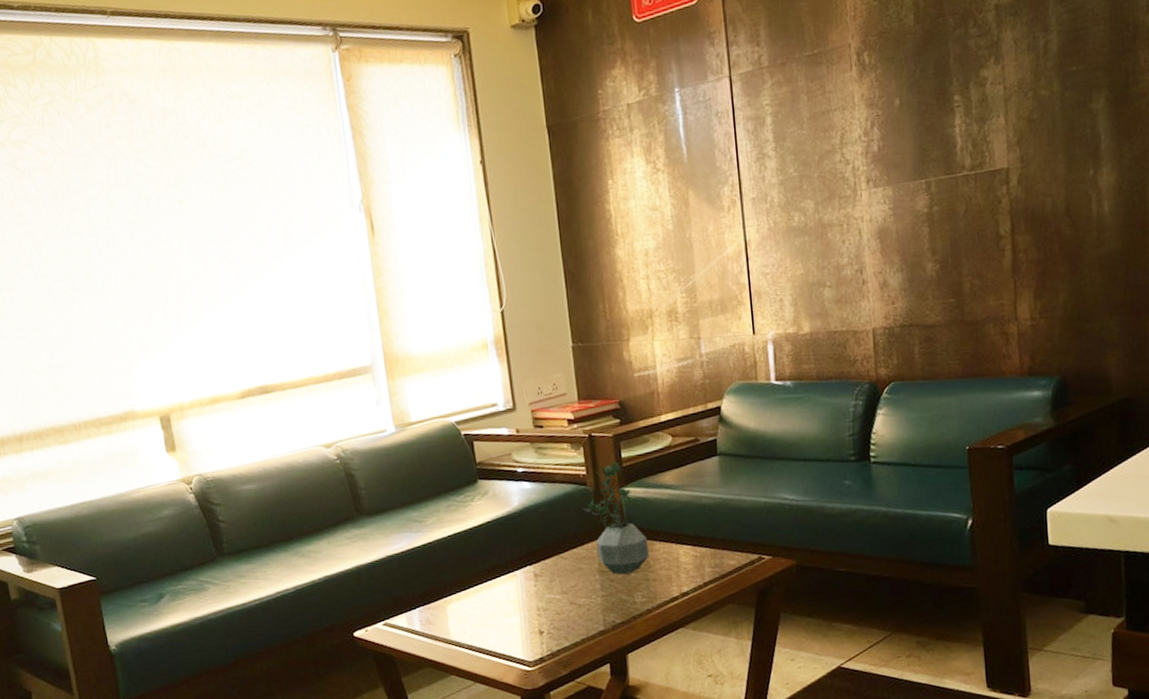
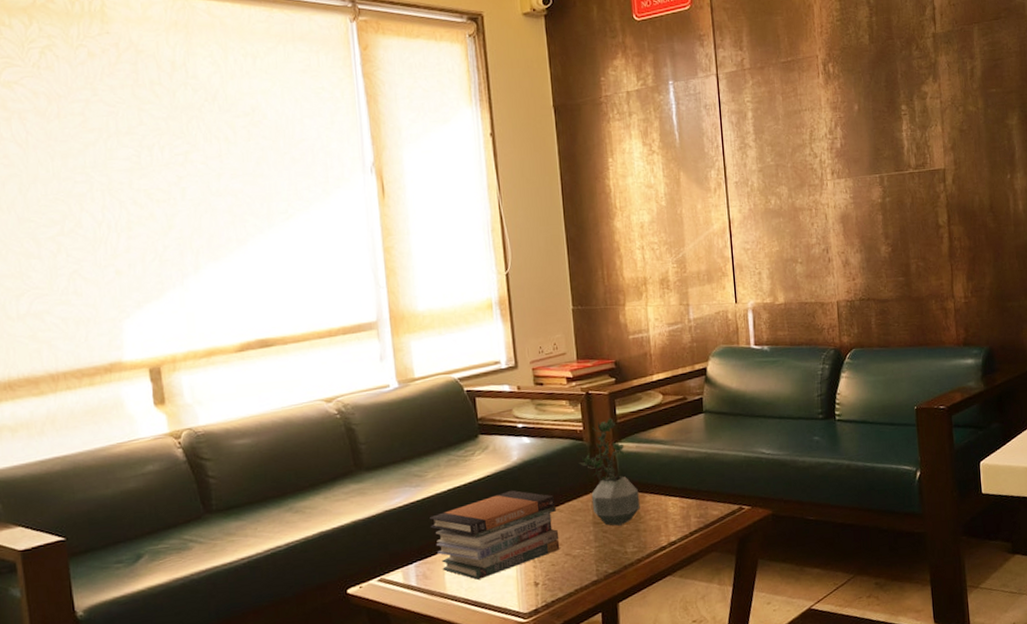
book stack: none [431,536,565,626] -> present [429,490,560,580]

